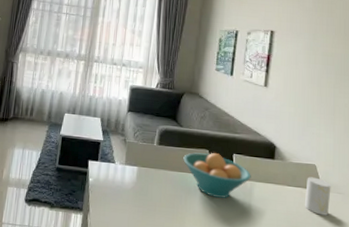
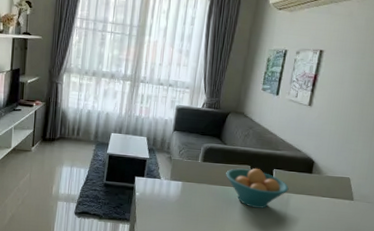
cup: present [305,177,331,216] -> none [336,188,362,222]

